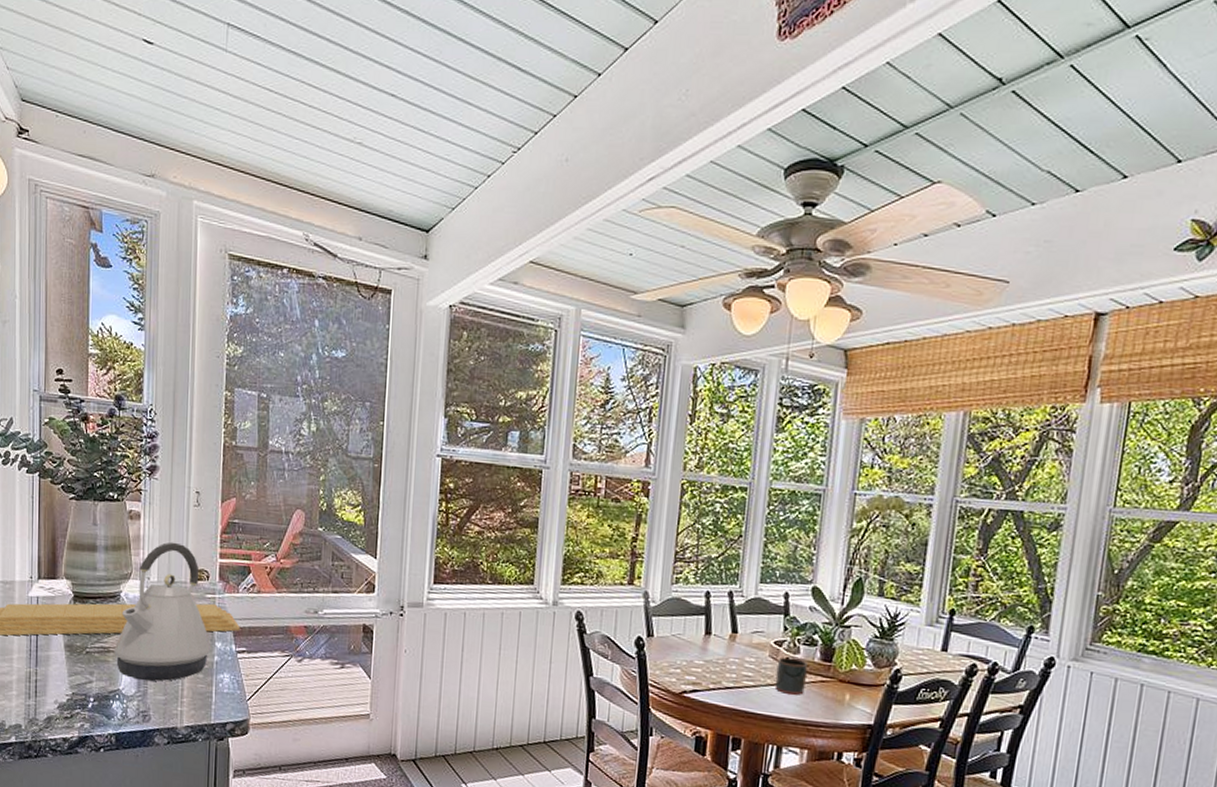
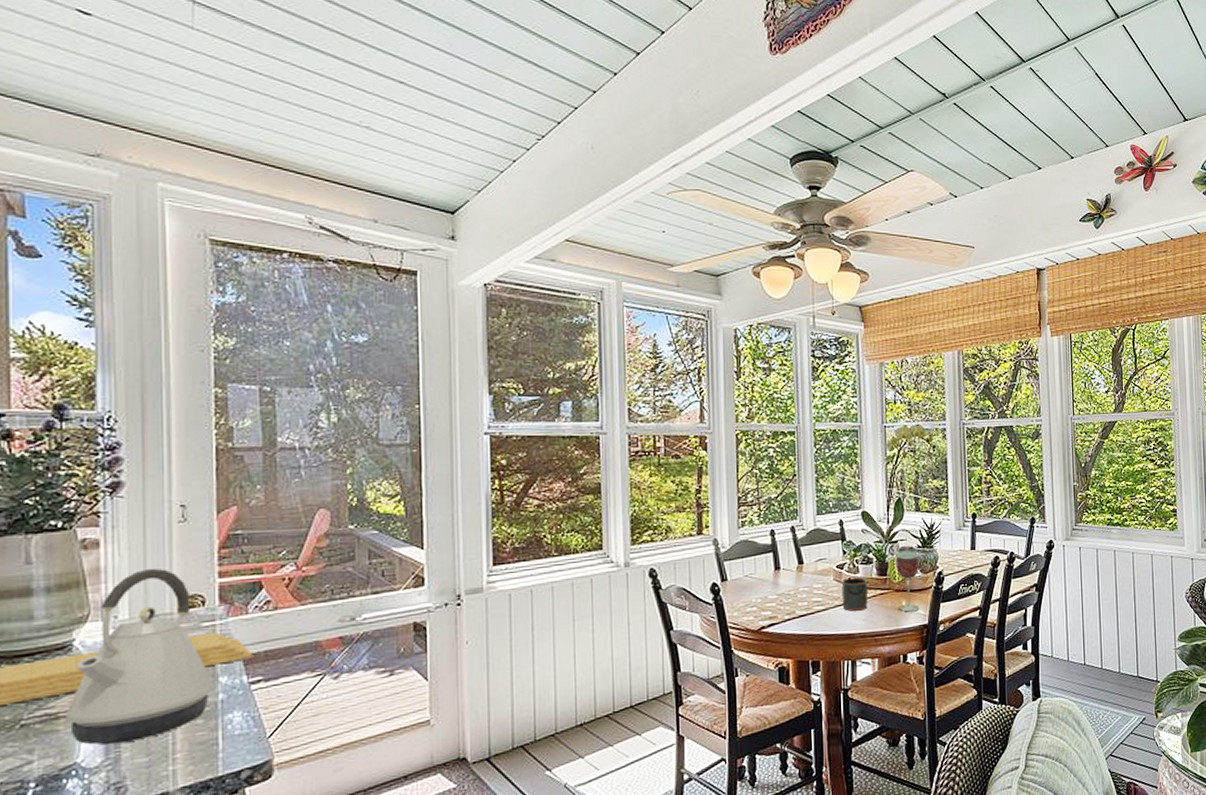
wineglass: none [840,633,875,708] -> present [895,546,920,612]

